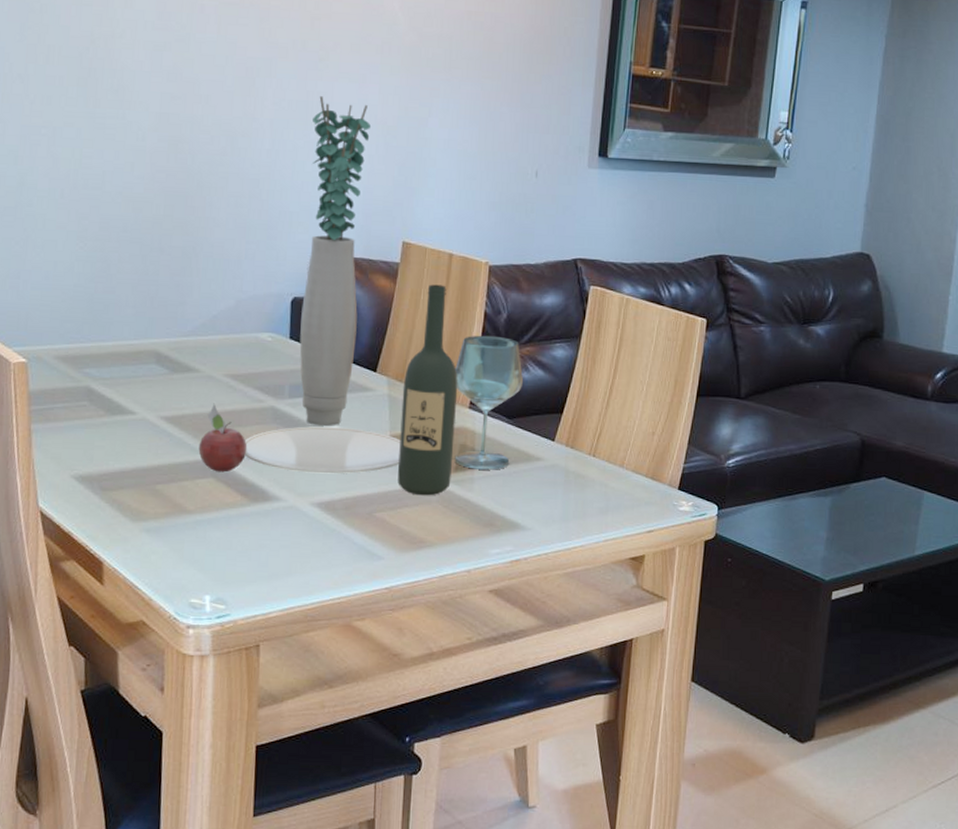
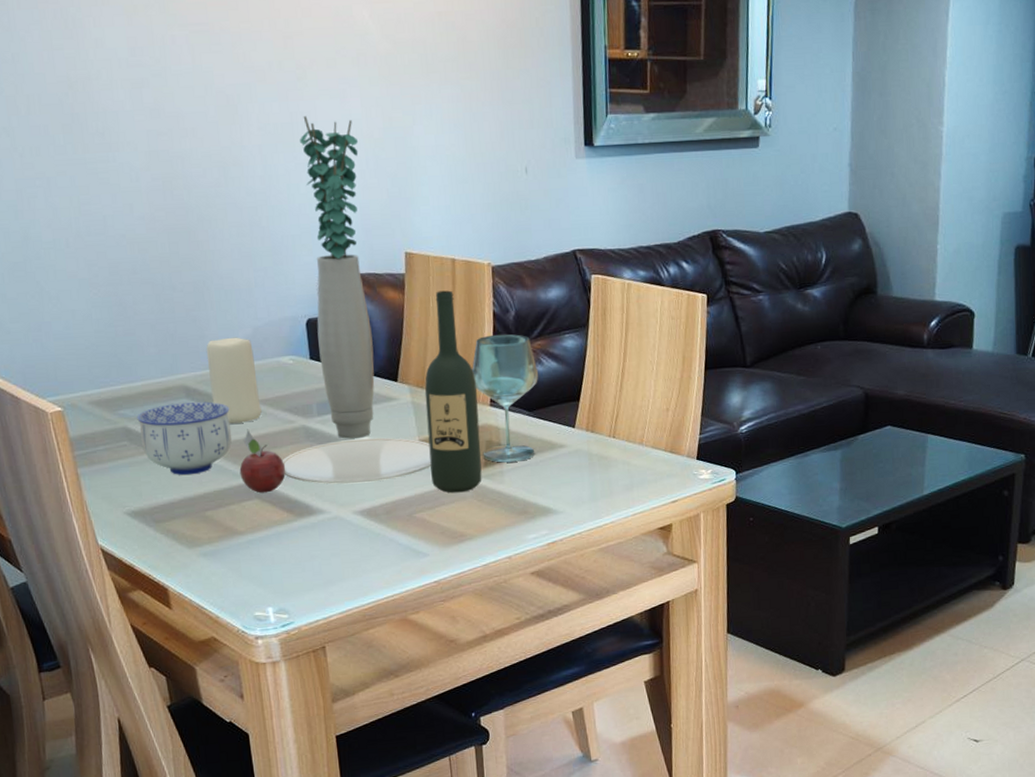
bowl: none [101,368,199,445] -> present [137,401,232,475]
candle: none [182,307,233,396] -> present [206,337,262,424]

